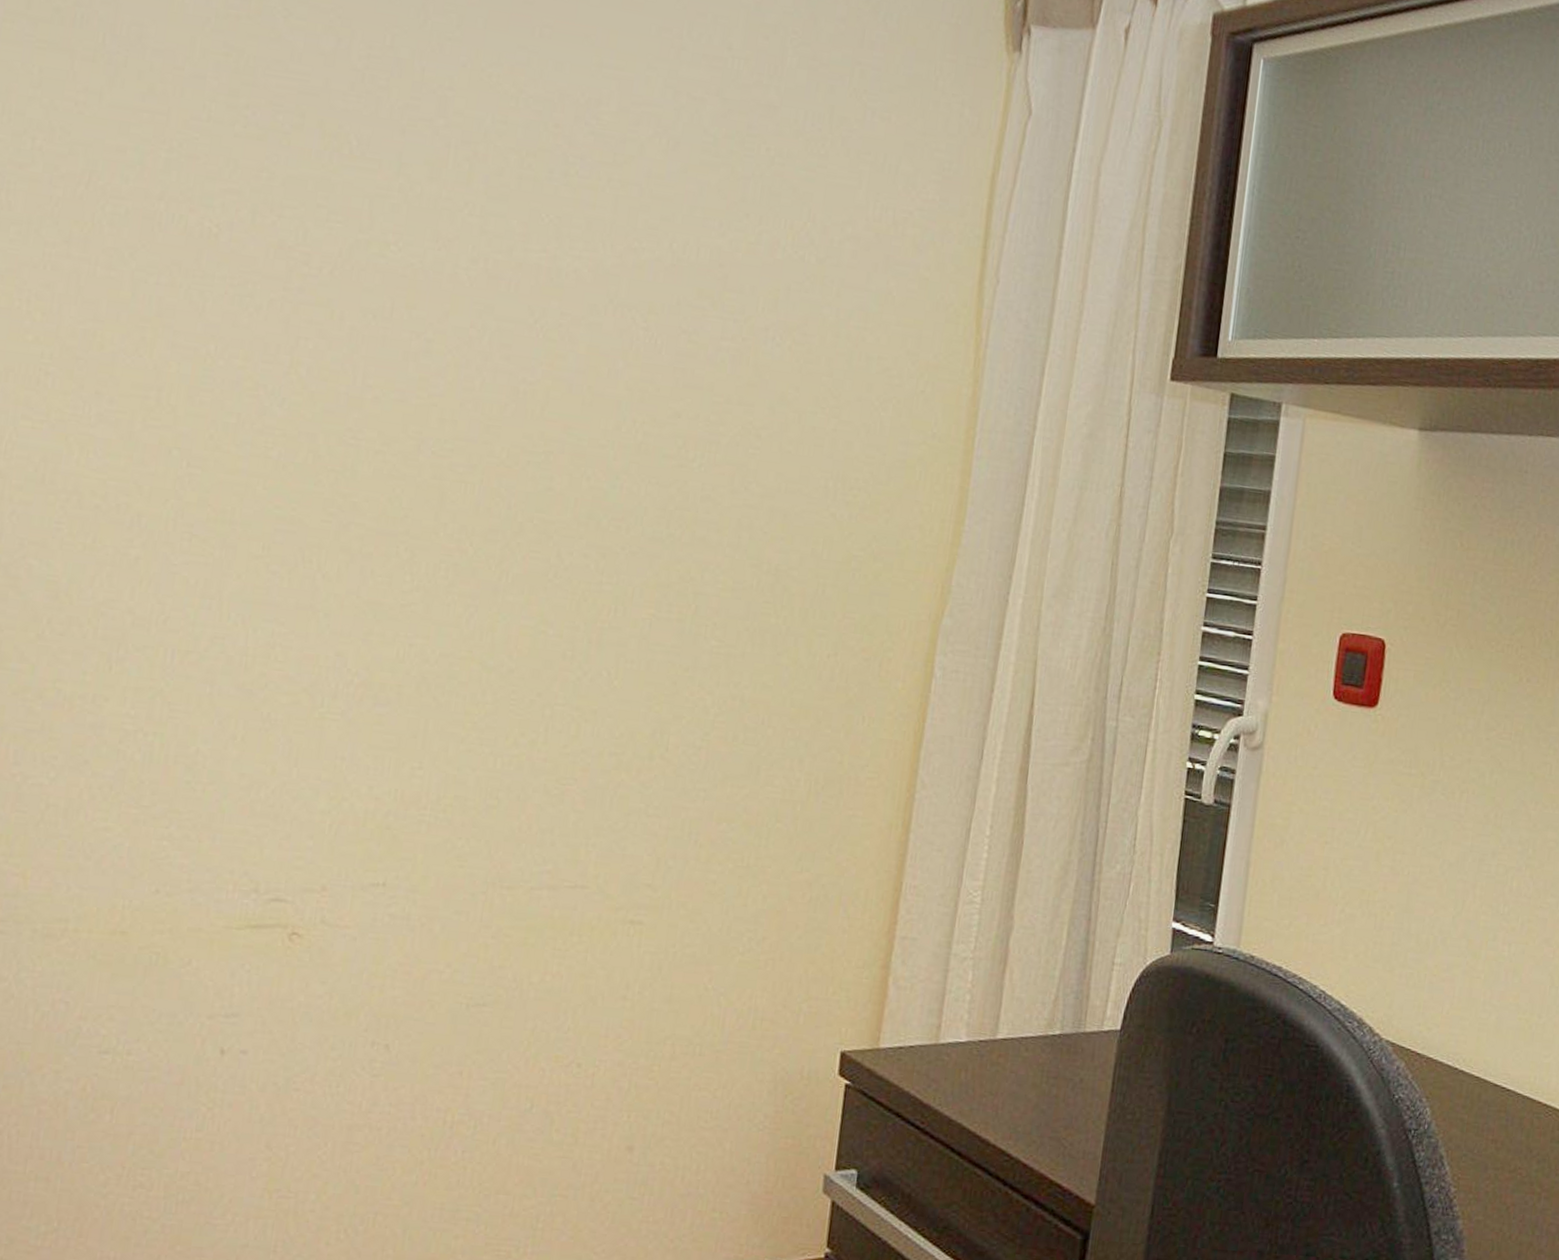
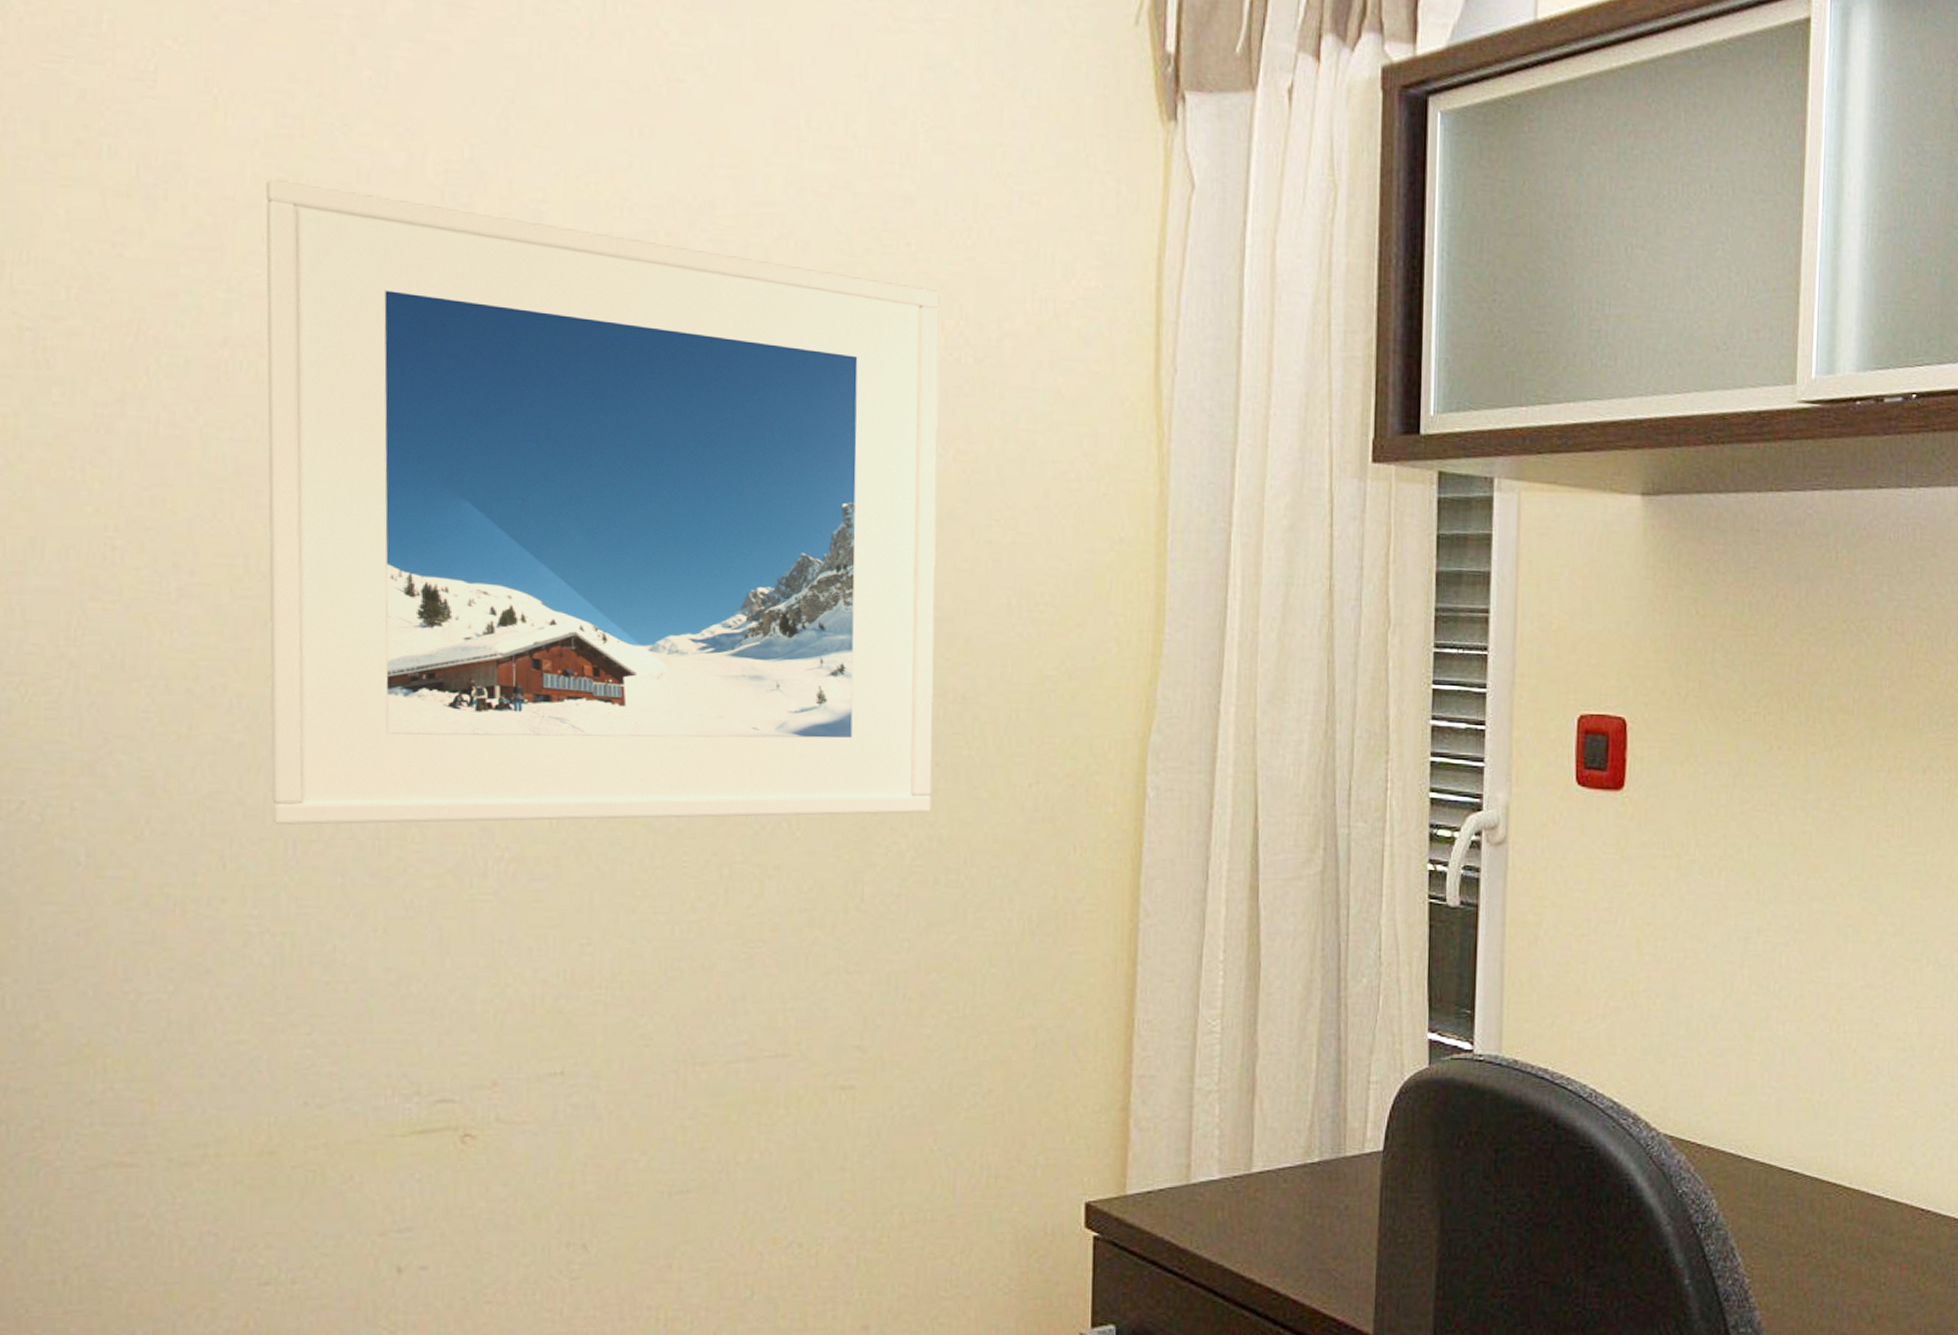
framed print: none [155,53,792,674] -> present [265,178,940,825]

